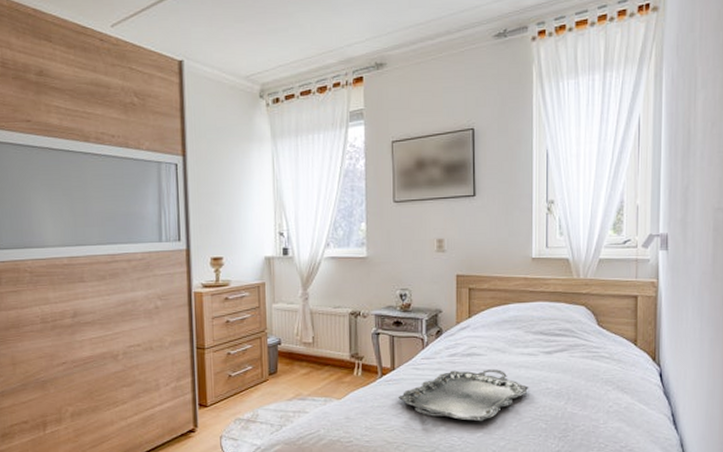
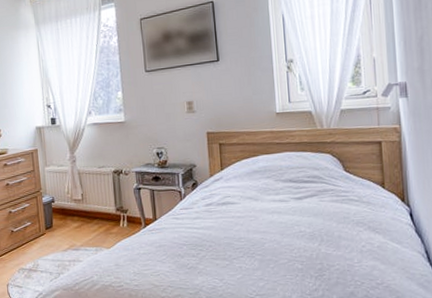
serving tray: present [397,369,529,422] -> none [161,216,283,265]

